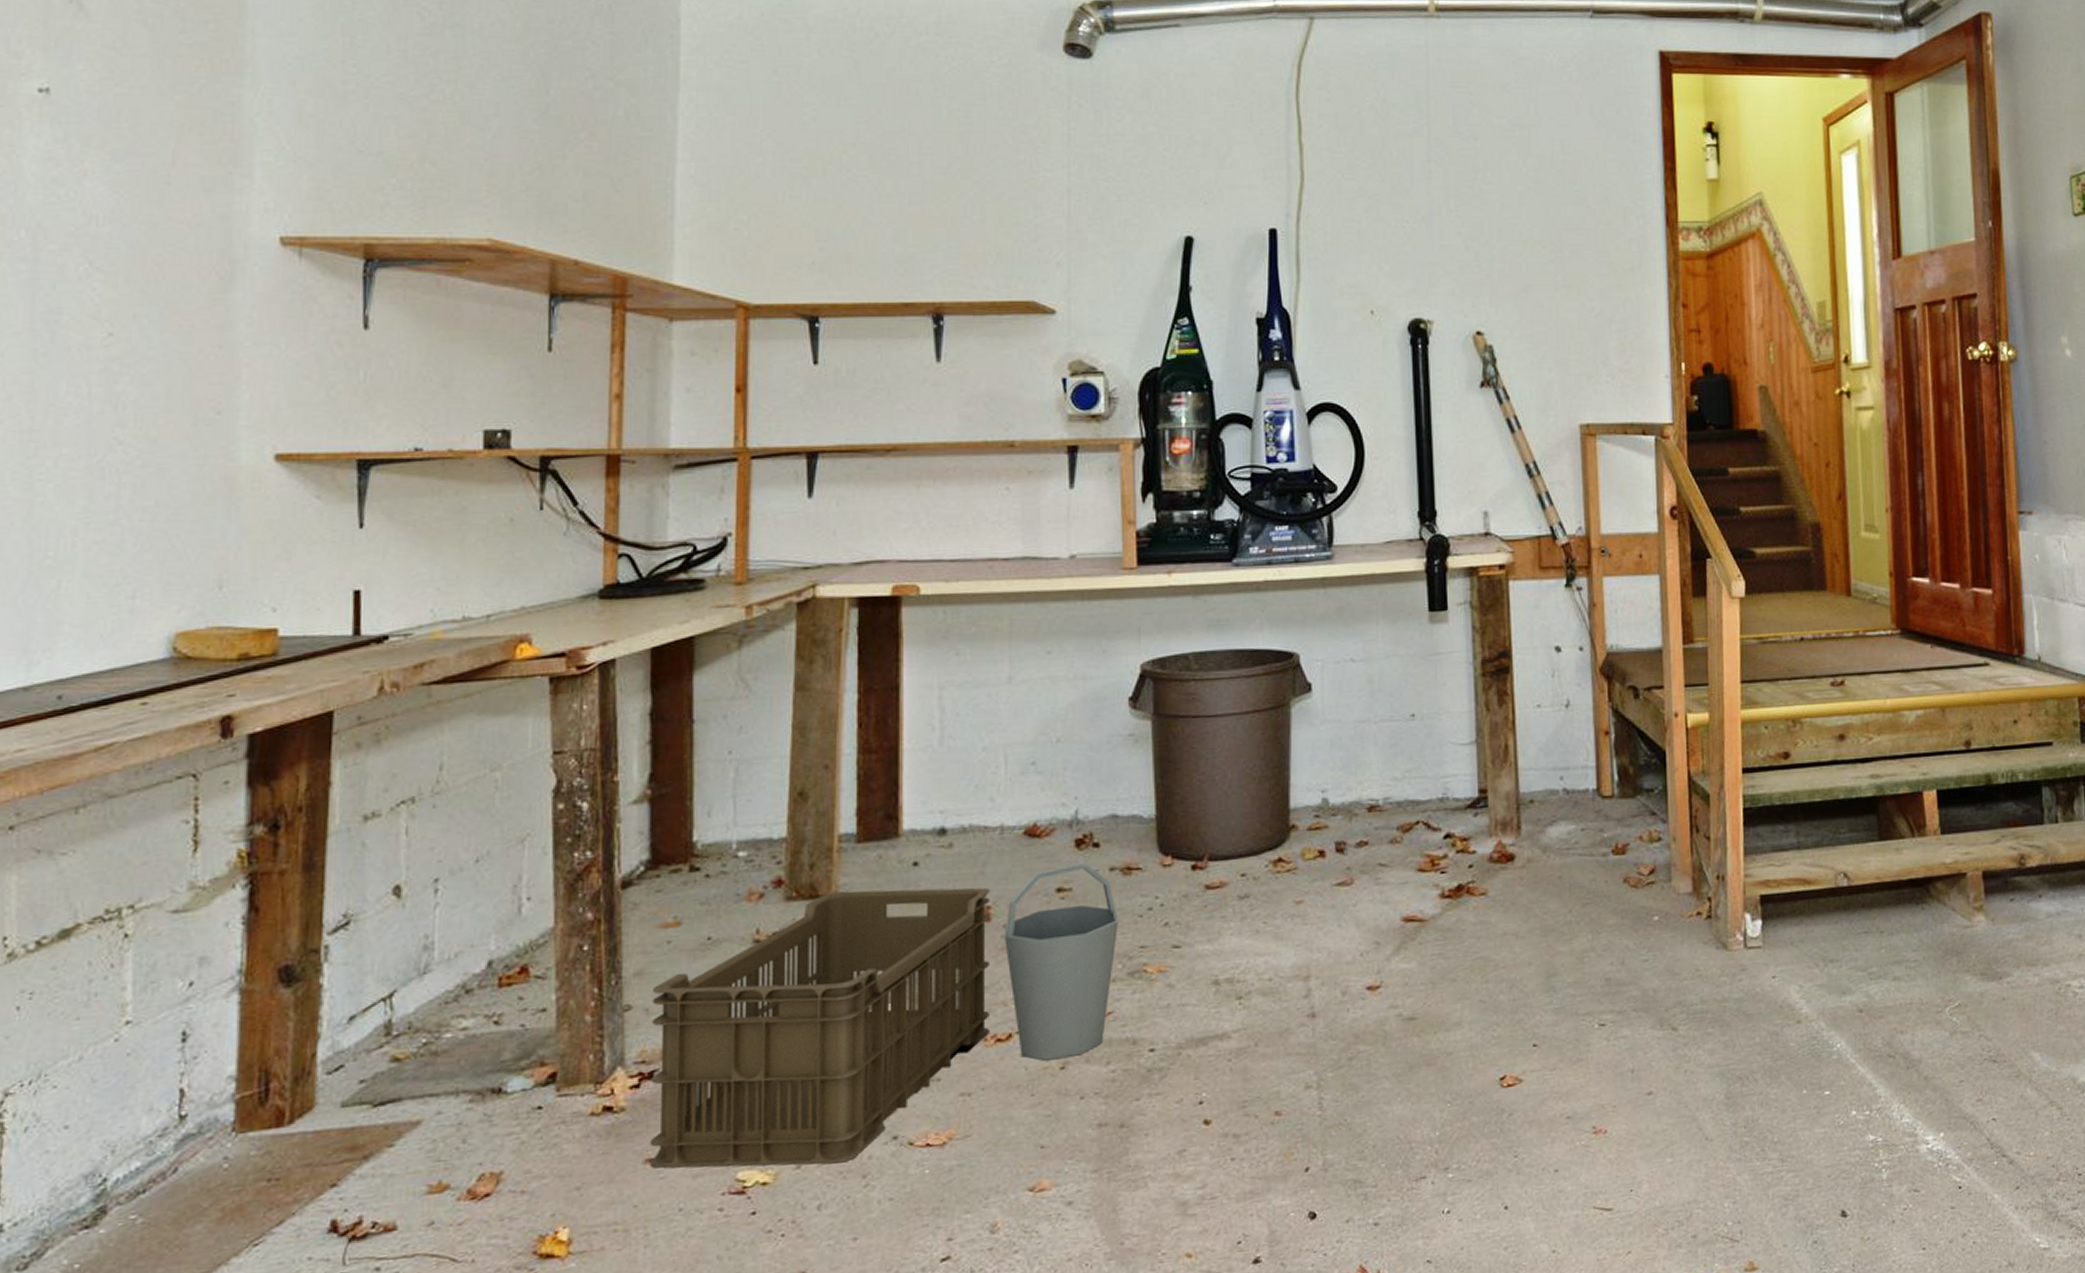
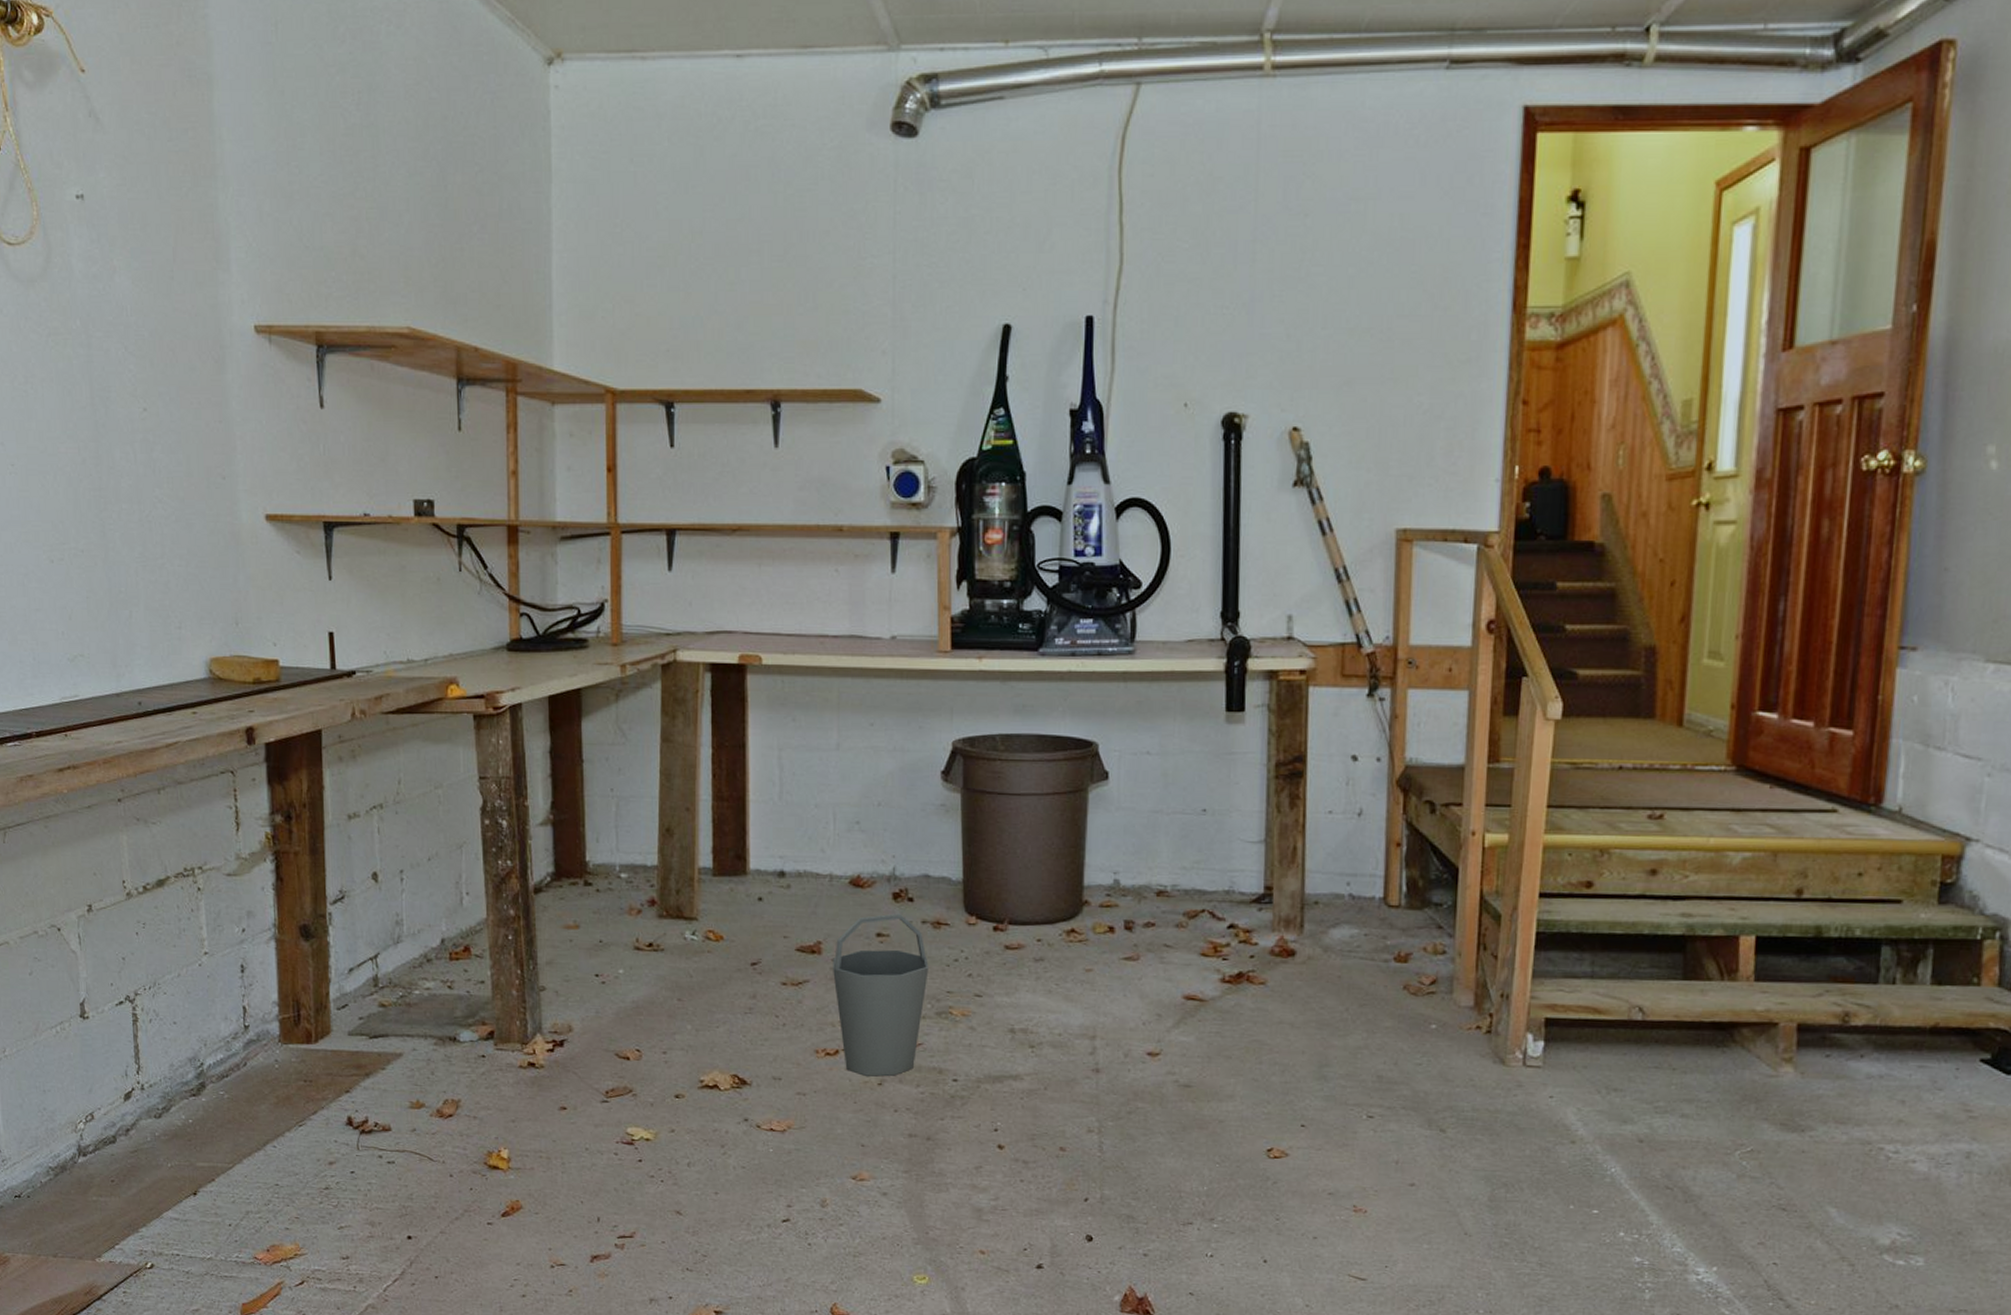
plastic crate: present [649,887,990,1168] -> none [560,915,821,1133]

